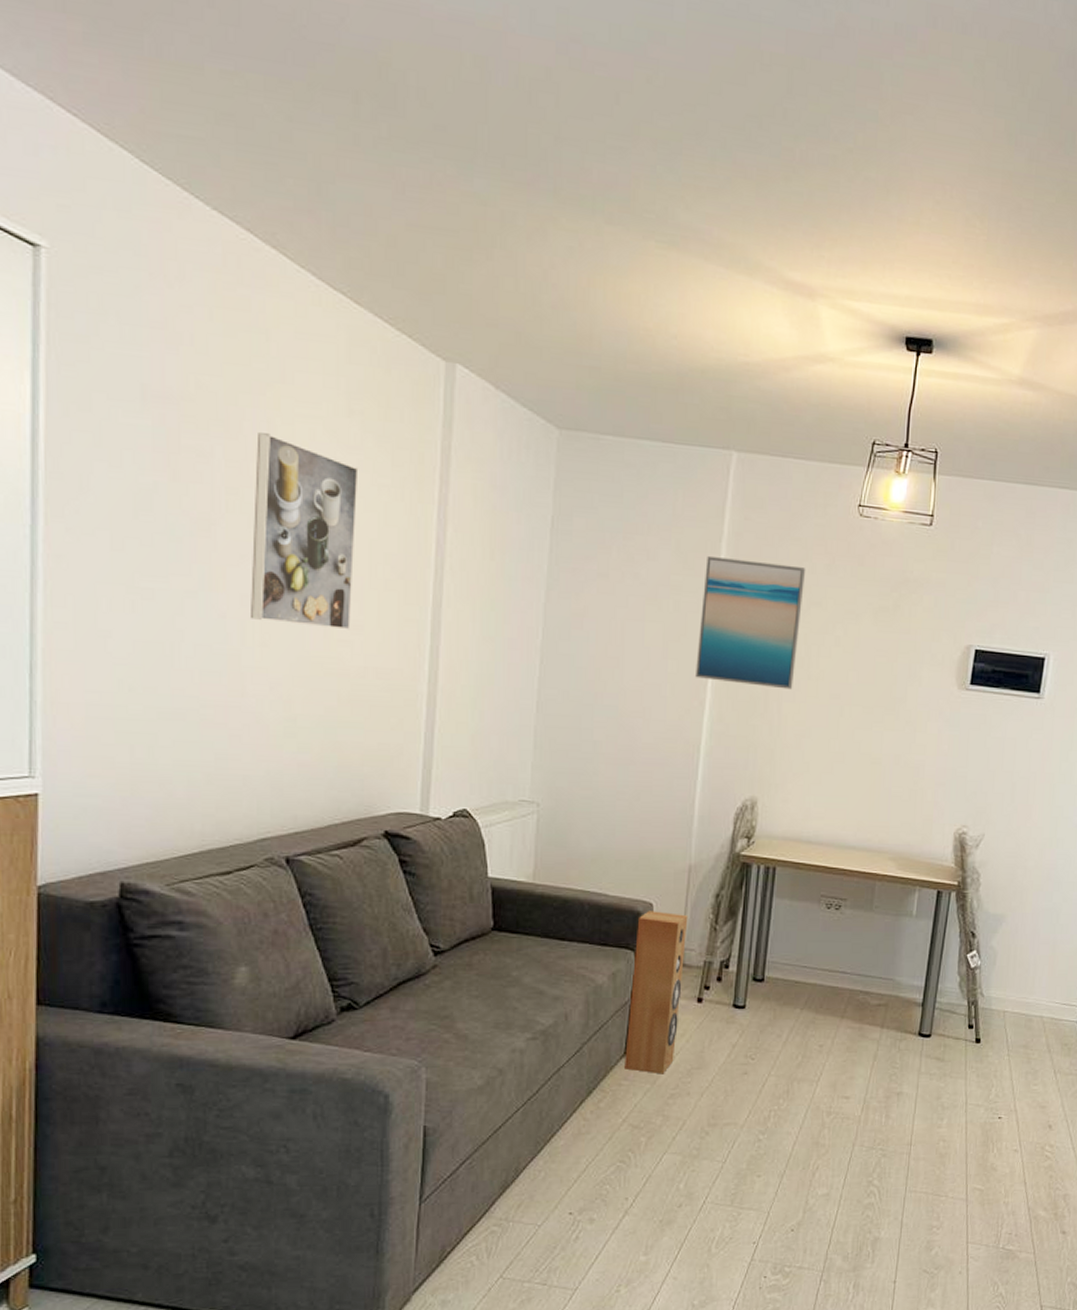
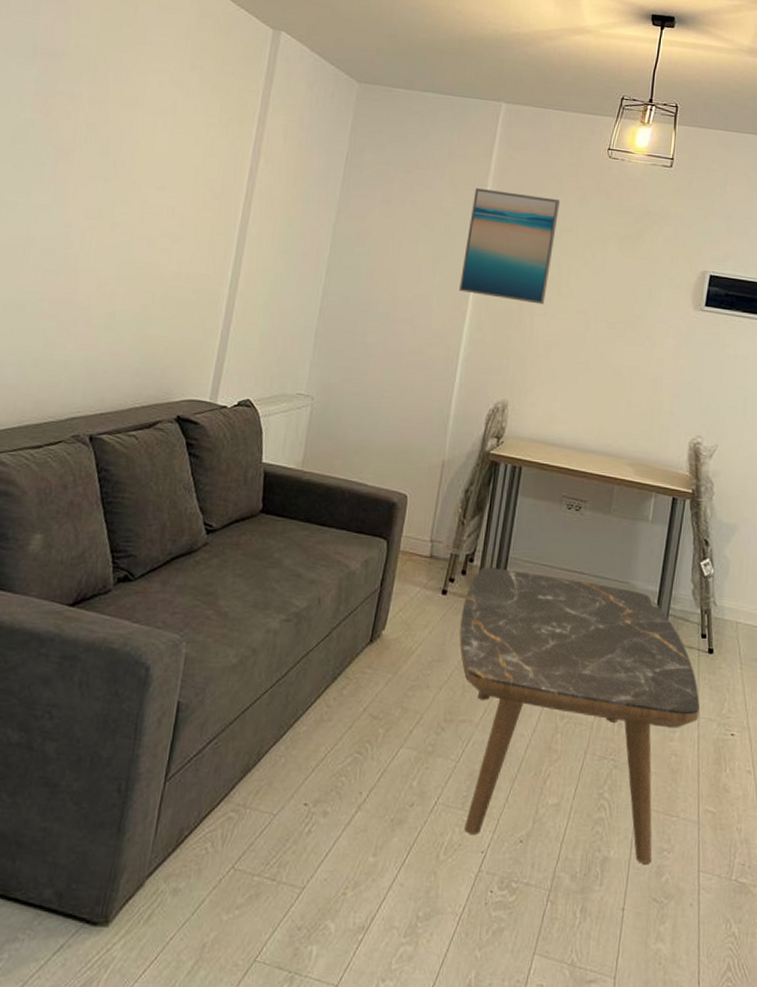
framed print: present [251,432,359,630] -> none [91,81,194,241]
speaker: present [624,911,688,1074] -> none [369,502,439,665]
coffee table: none [718,972,967,1240] -> present [459,567,700,864]

